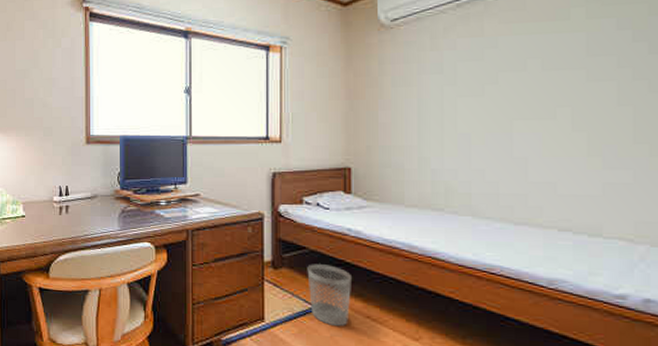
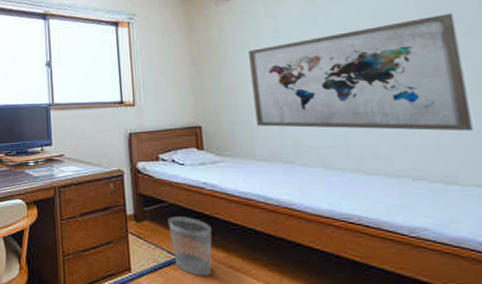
wall art: none [409,56,624,183] -> present [248,13,473,132]

